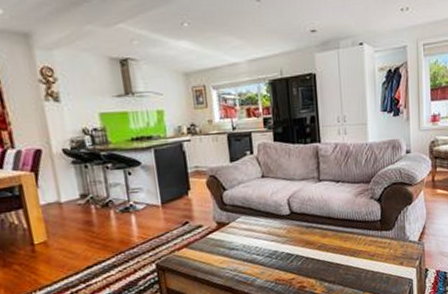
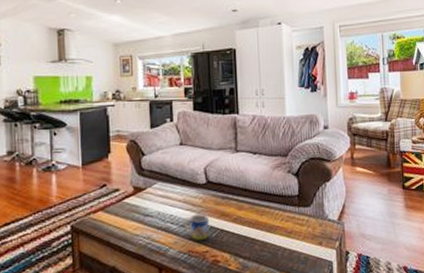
mug: none [268,243,295,270] -> present [183,214,209,241]

